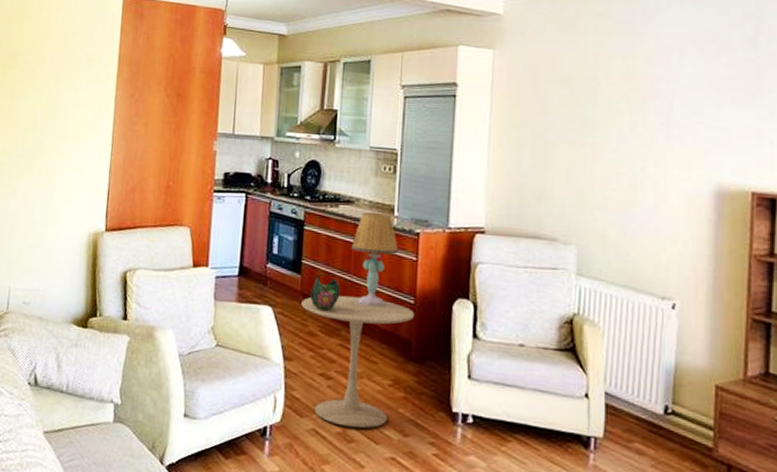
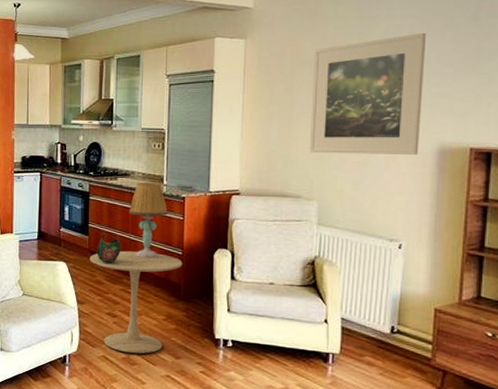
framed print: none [566,56,700,197] -> present [309,33,427,155]

